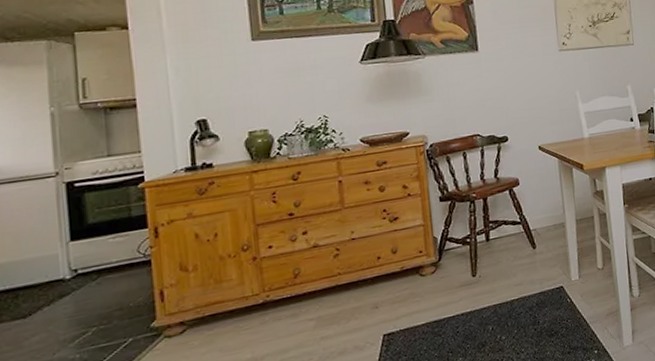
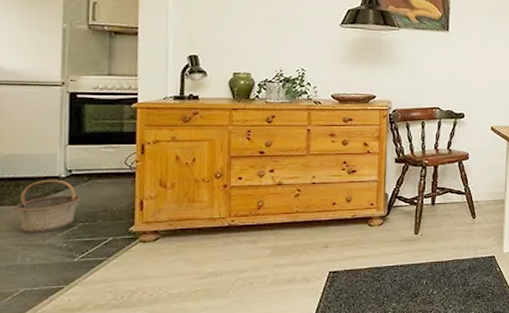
basket: none [13,282,92,351] -> present [13,179,81,233]

